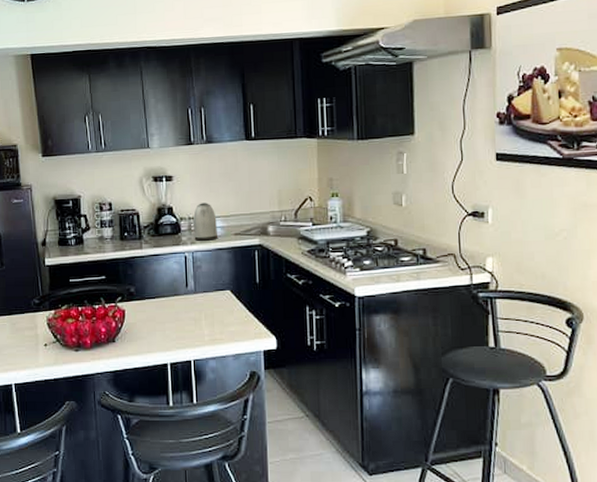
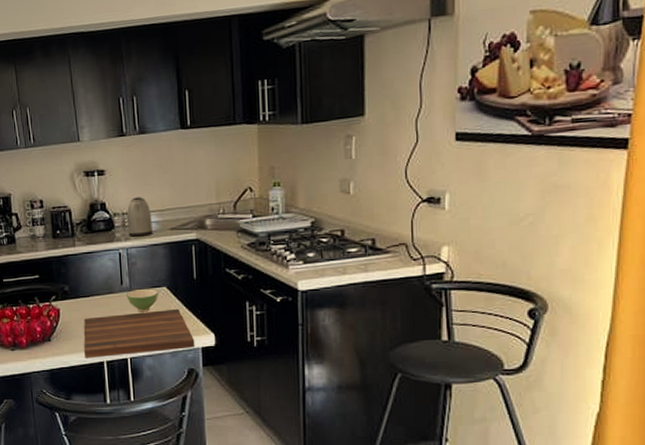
cutting board: none [148,311,257,360] -> present [83,308,195,358]
bowl: none [190,291,223,315] -> present [125,288,159,312]

